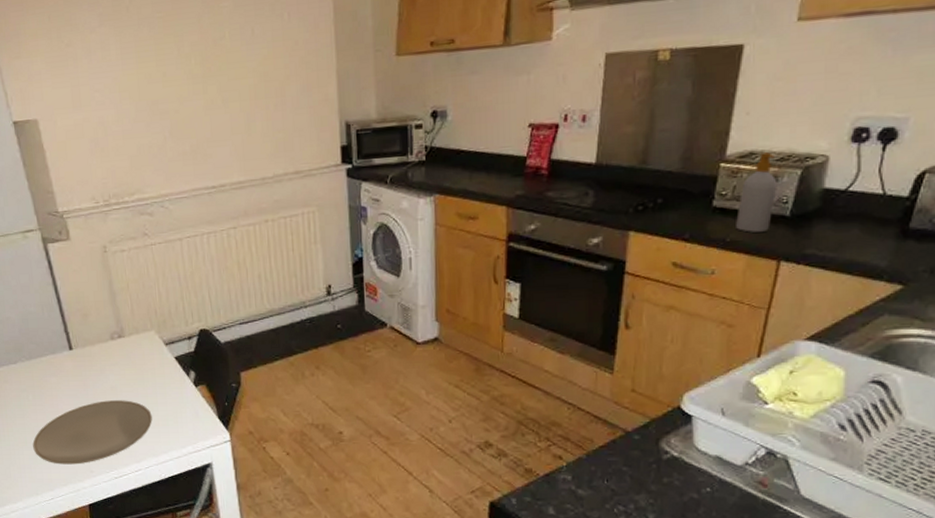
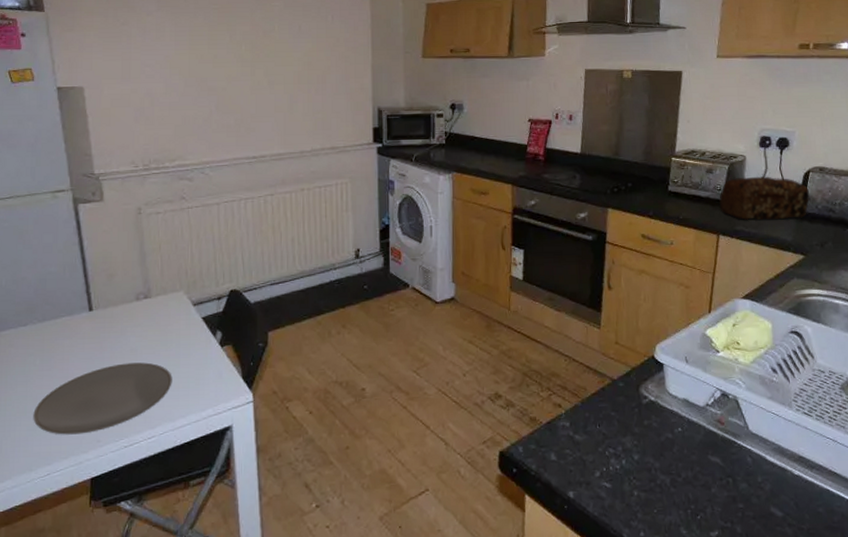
soap bottle: present [736,152,777,233] -> none [686,151,713,212]
bread loaf: none [784,181,922,241] -> present [719,176,810,220]

